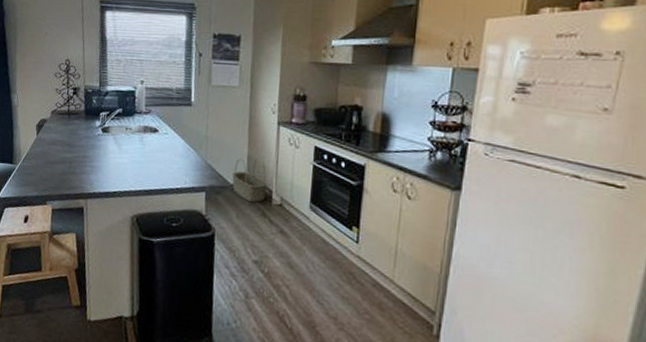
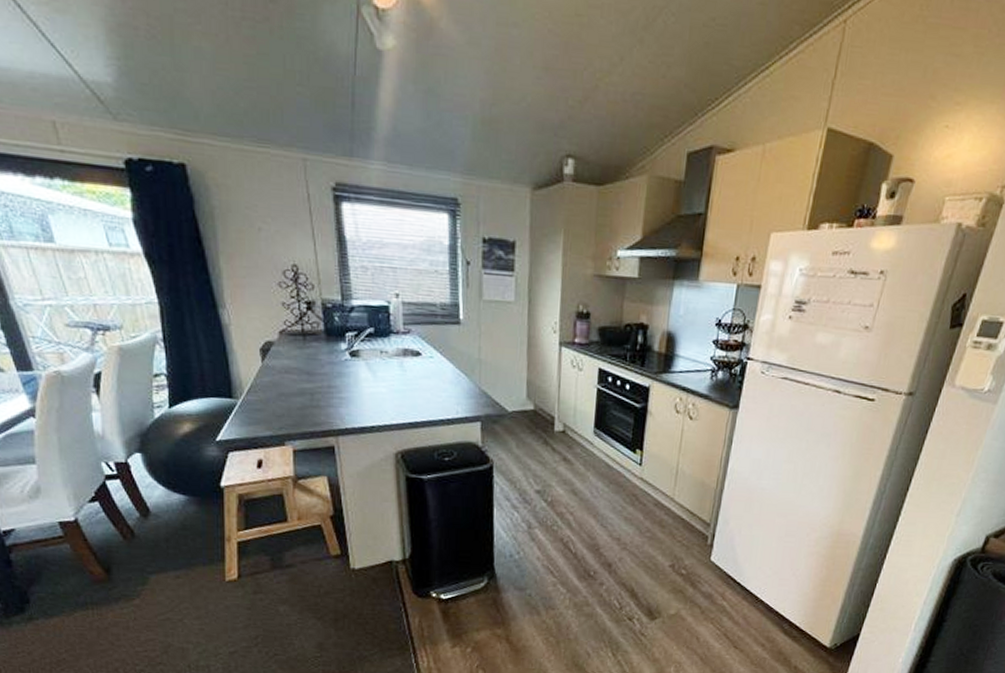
basket: present [232,157,267,202] -> none [510,382,548,430]

